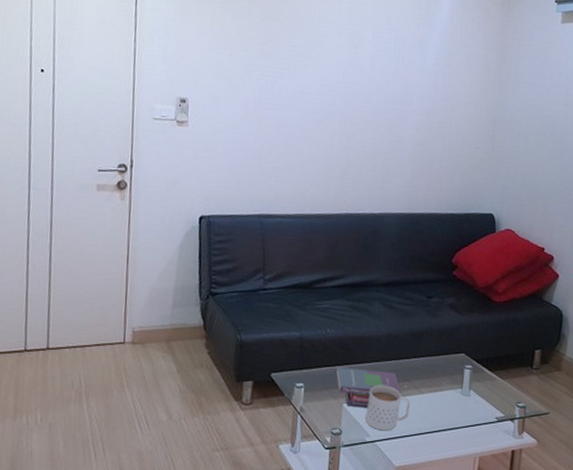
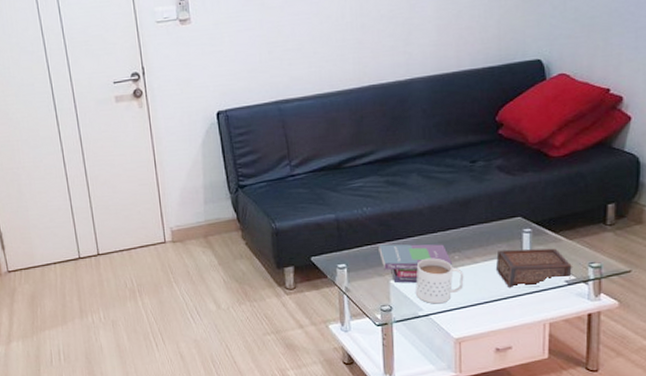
decorative box: none [438,383,502,422] -> present [495,248,572,289]

